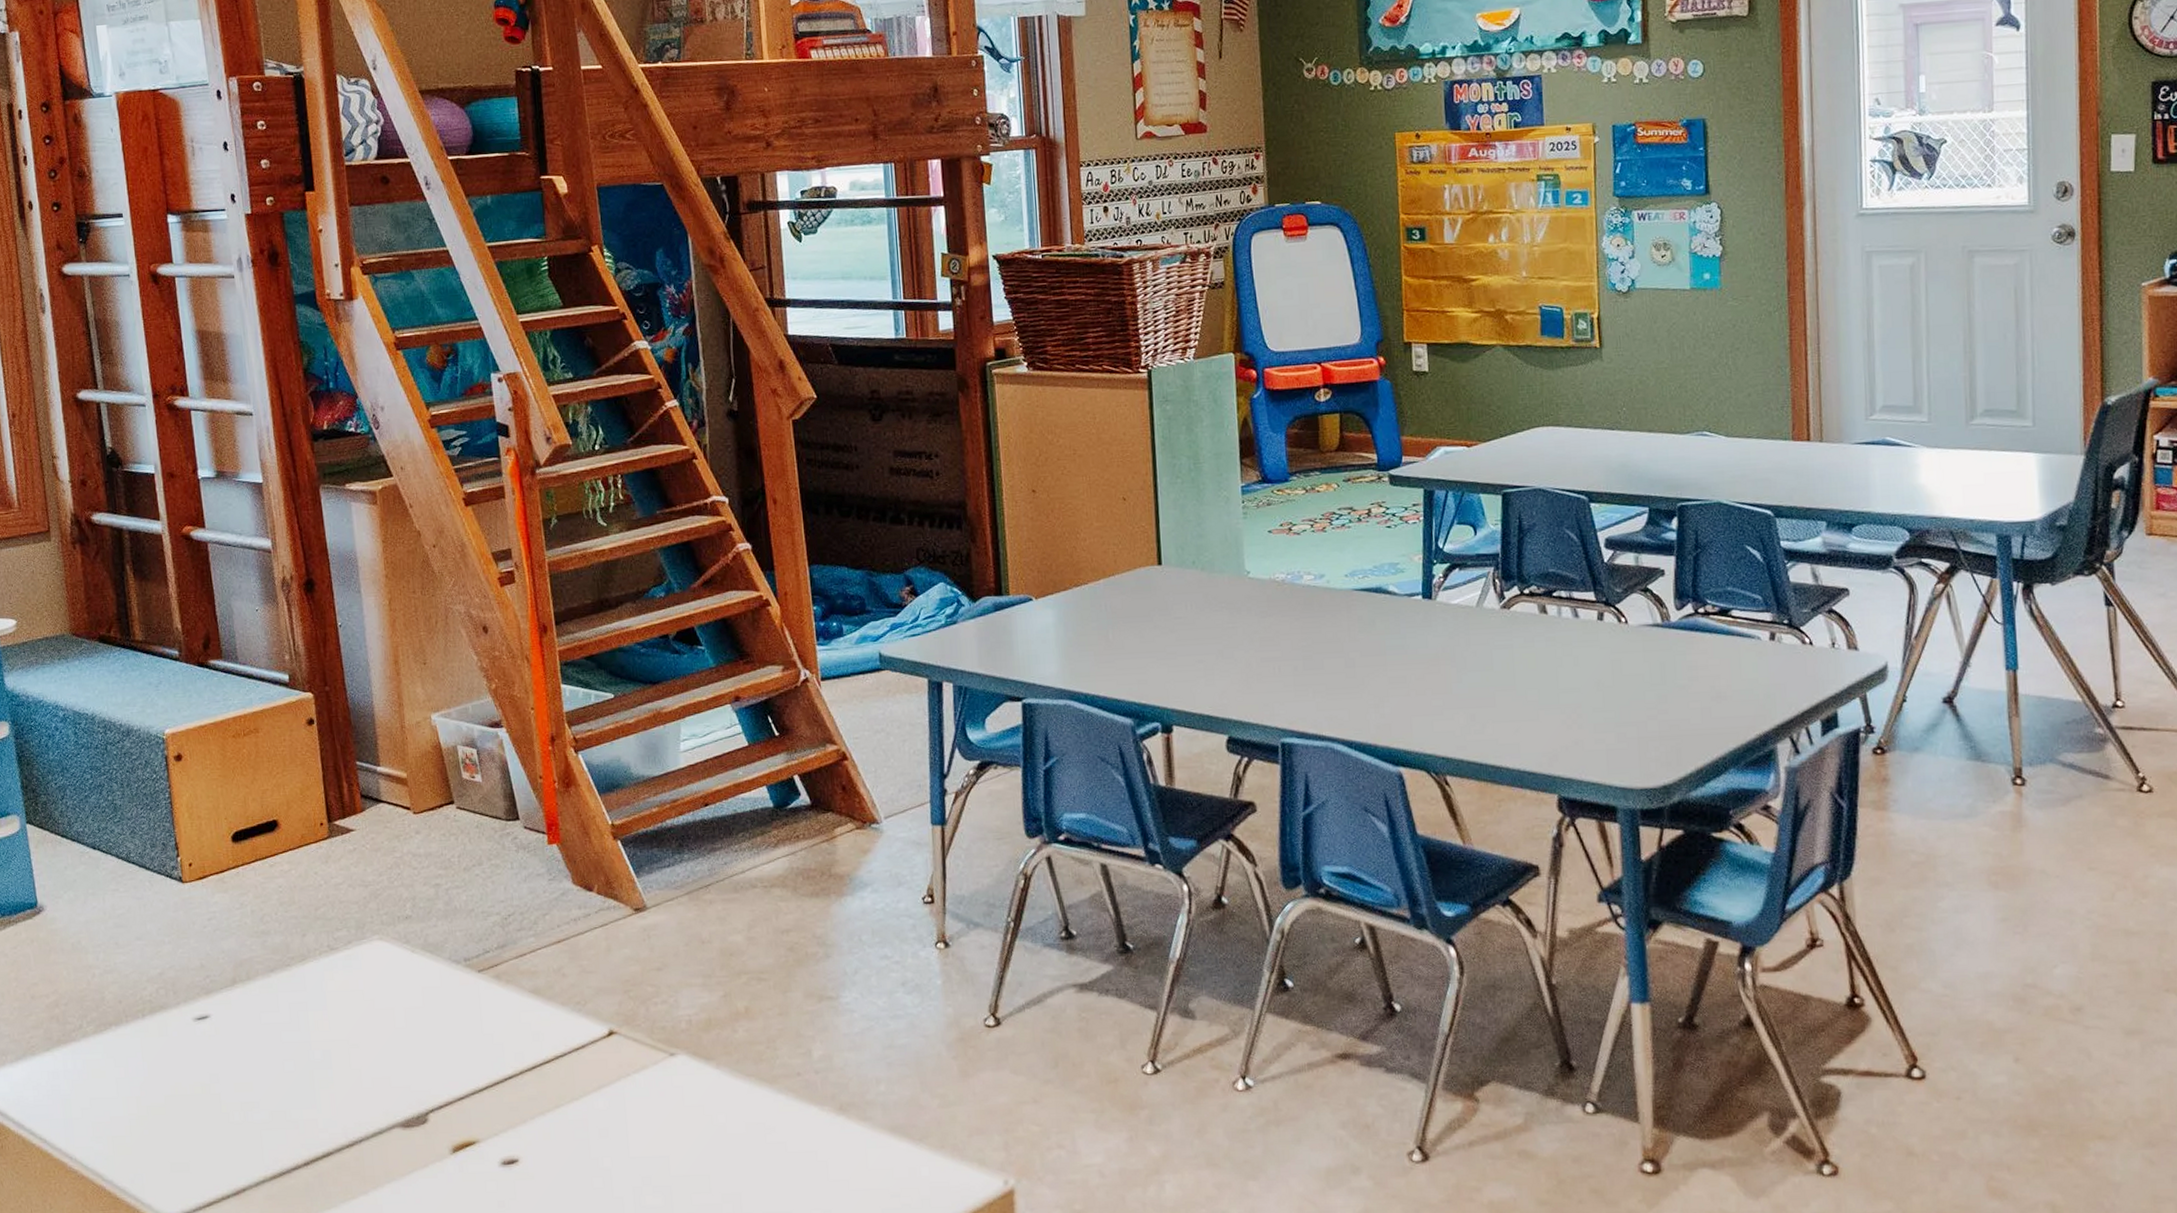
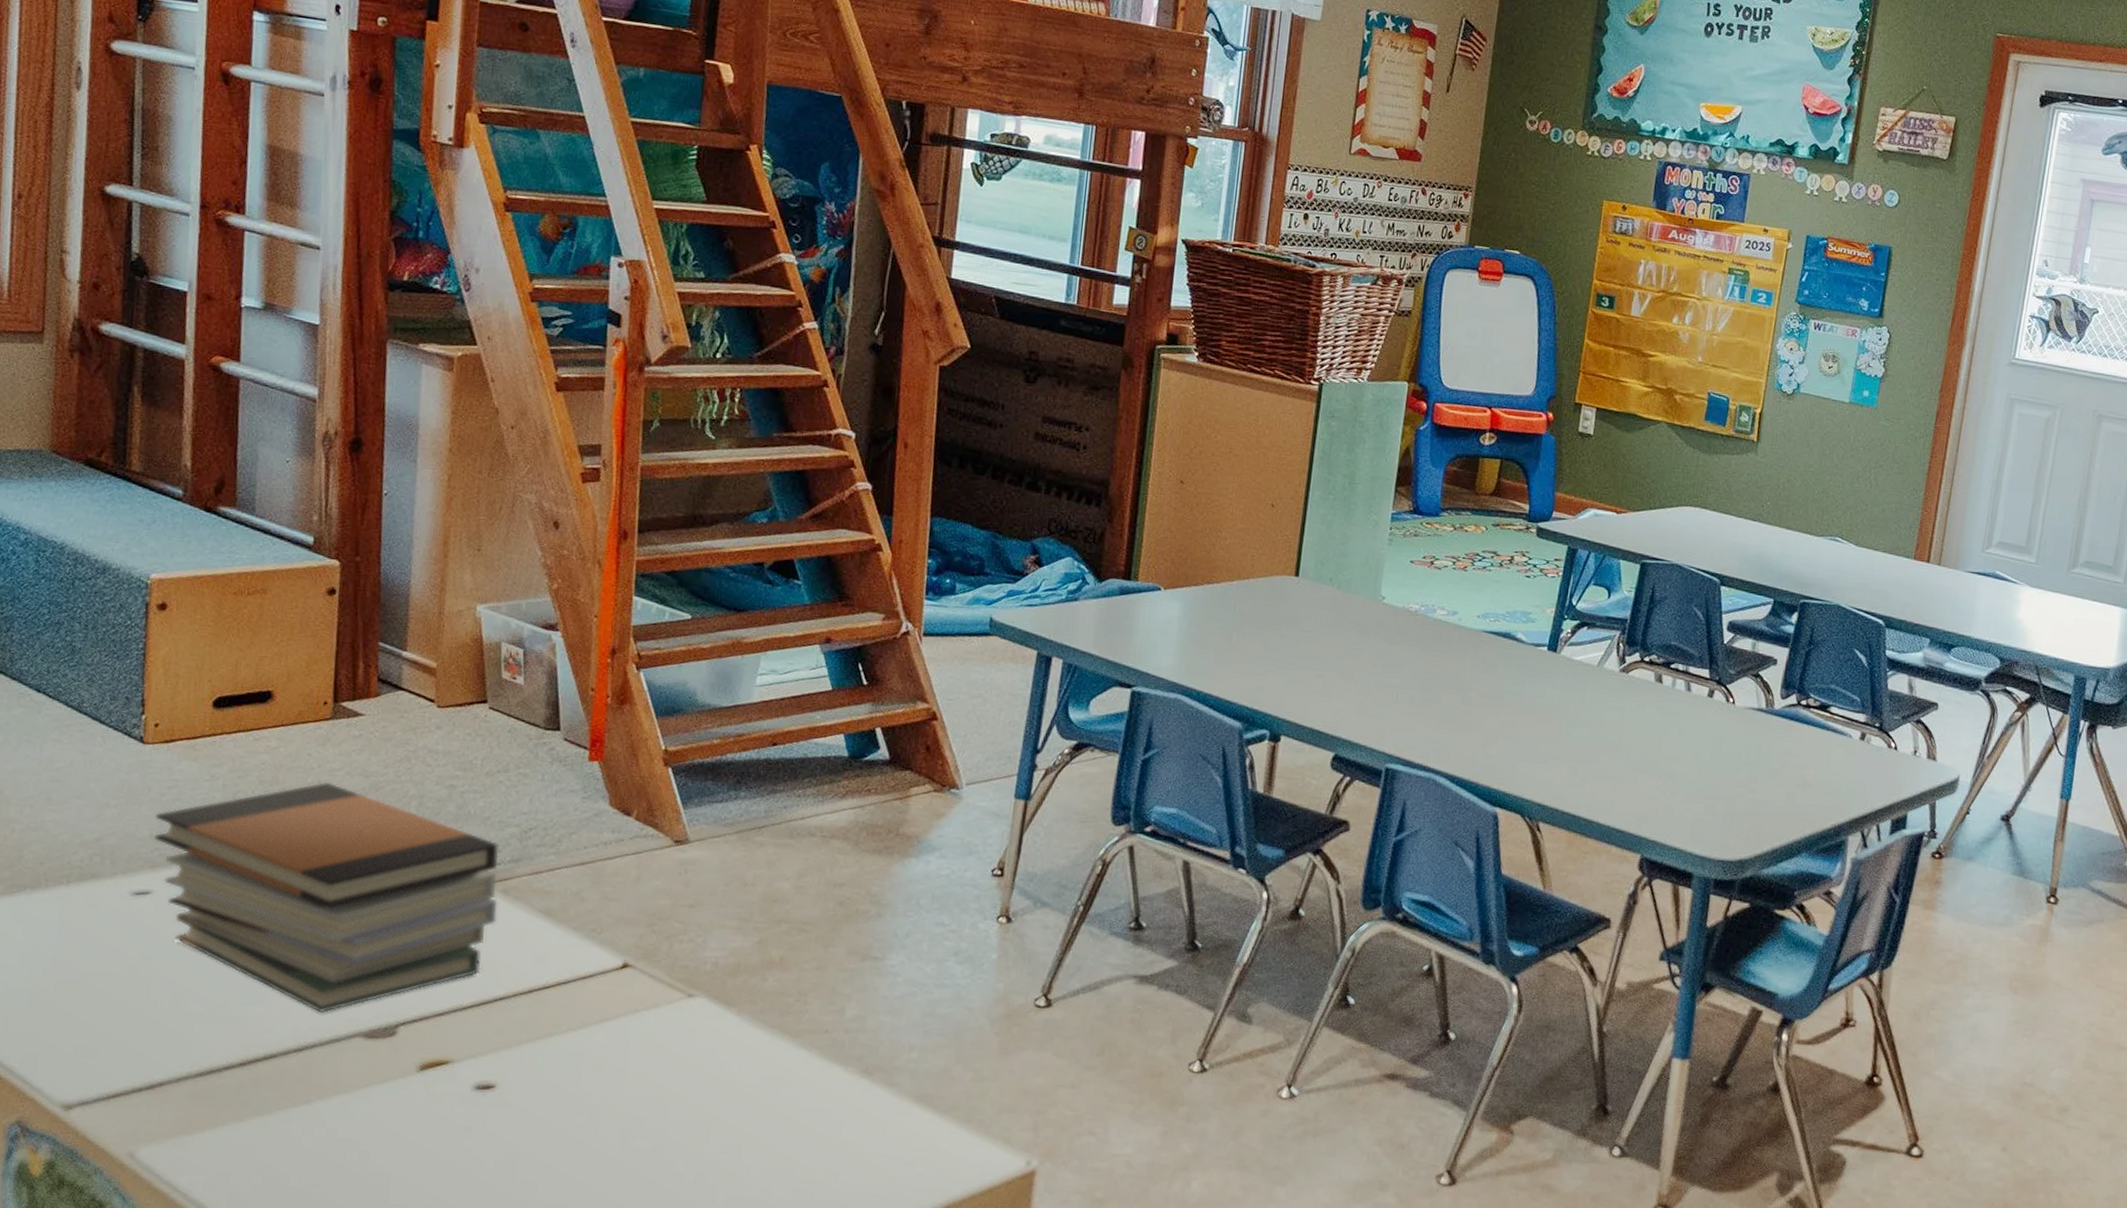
book stack: none [201,895,494,1110] -> present [154,781,499,1013]

